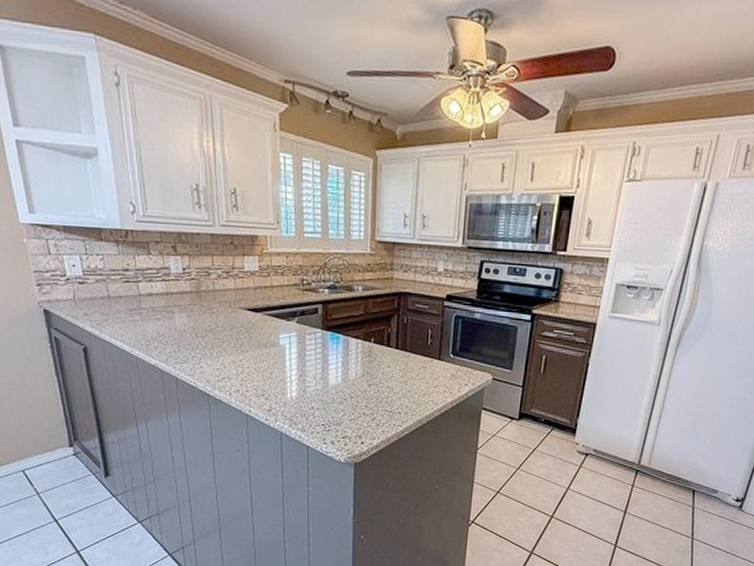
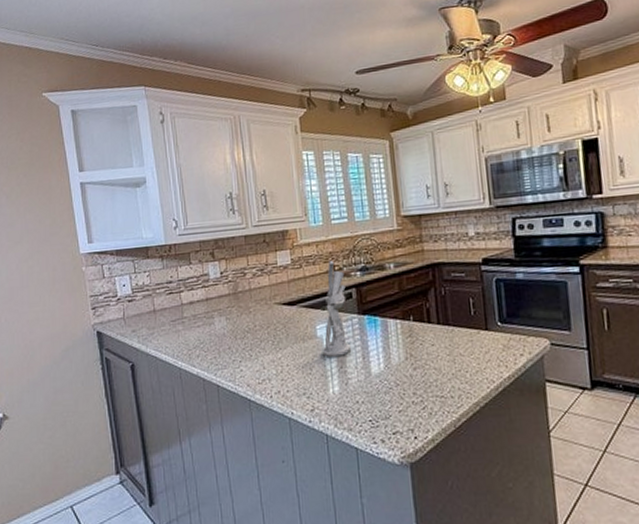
utensil holder: none [283,274,313,366] -> present [322,261,352,357]

